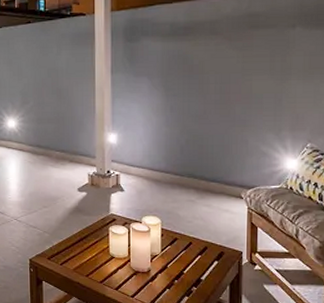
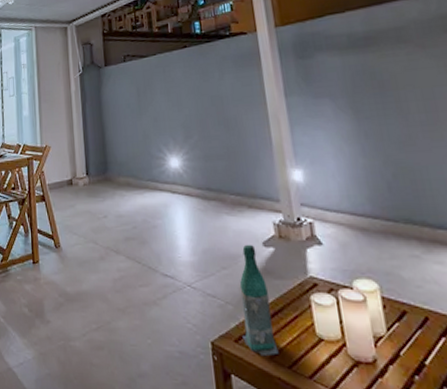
bottle: none [54,189,80,269] -> present [239,244,279,357]

